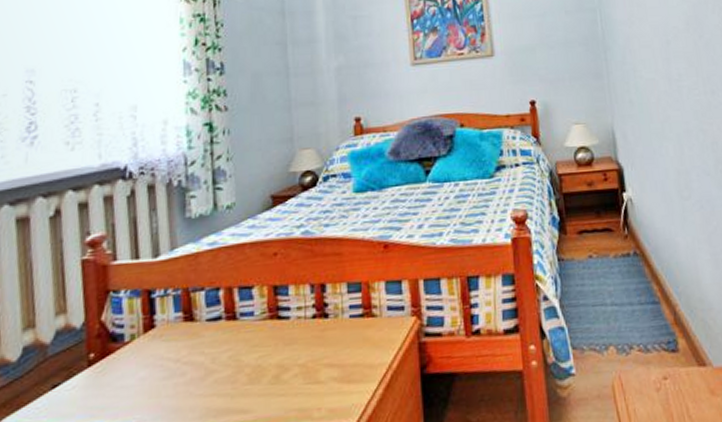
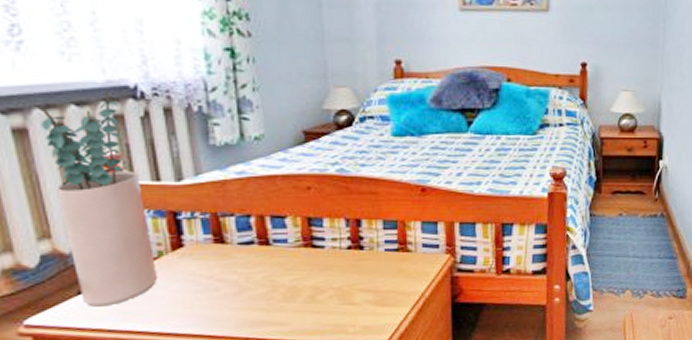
vase: none [41,173,129,403] -> present [40,90,158,307]

